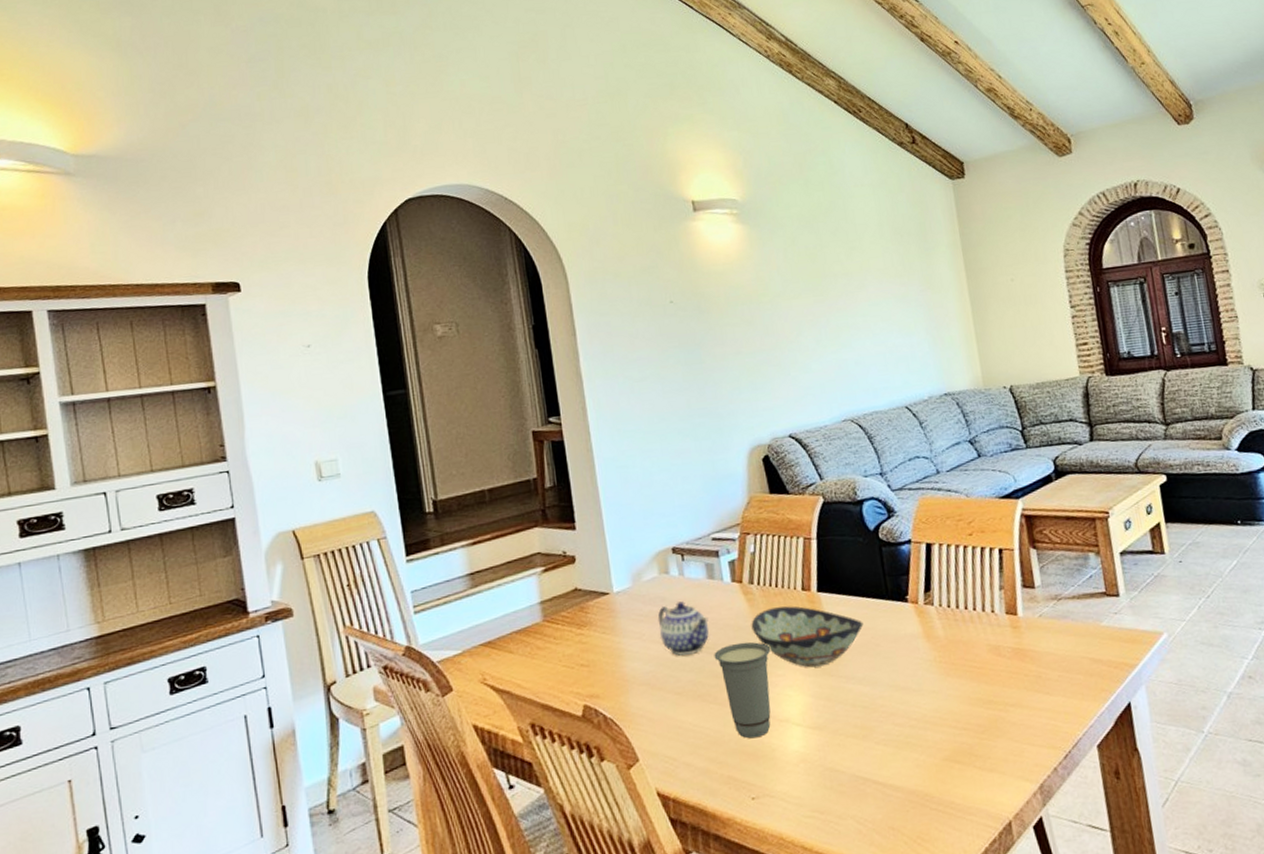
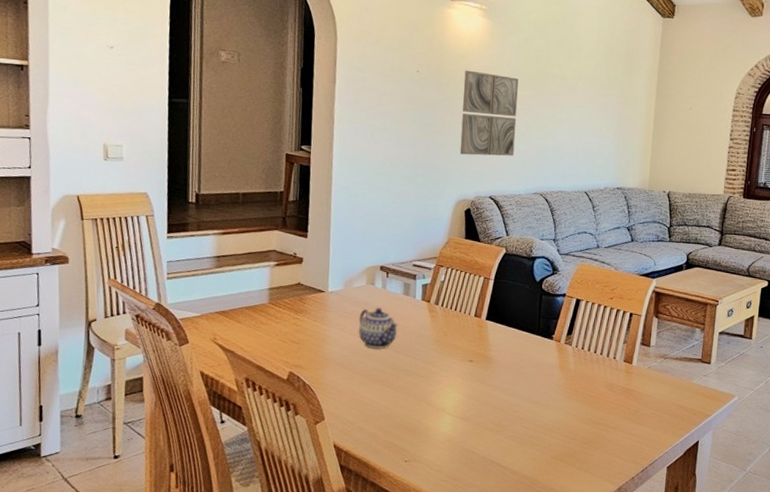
cup: present [714,642,771,739] -> none [397,346,442,419]
wall art: none [727,285,808,391] -> present [459,70,519,156]
decorative bowl: present [751,606,864,668] -> none [430,325,516,375]

